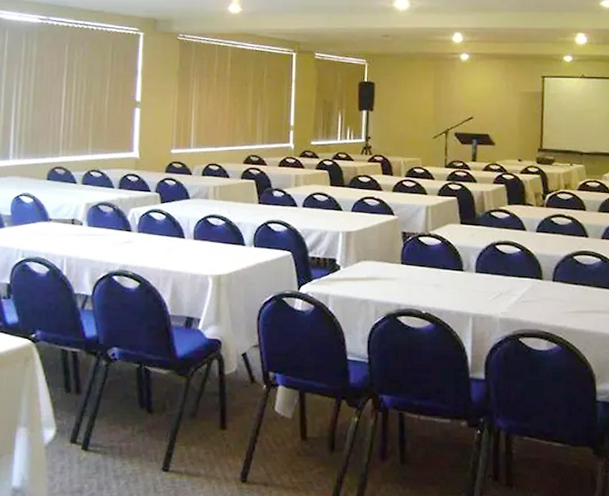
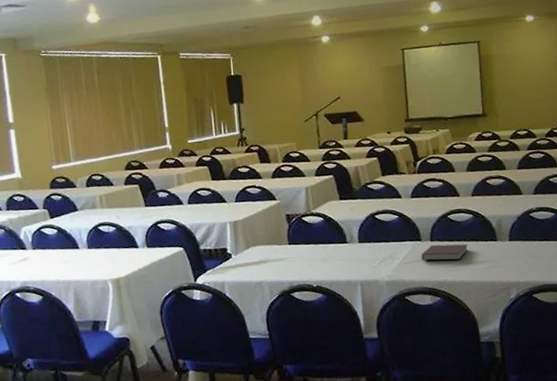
notebook: none [541,285,593,306] -> present [421,244,468,261]

